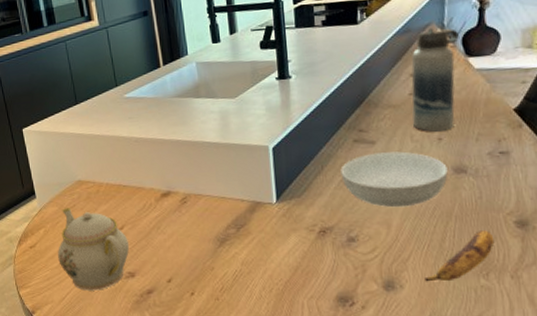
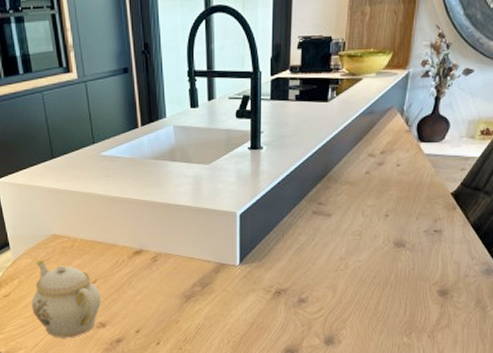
serving bowl: present [340,151,448,208] -> none [299,225,390,274]
water bottle: present [411,28,459,132] -> none [366,112,415,209]
banana: present [424,230,495,282] -> none [359,297,420,339]

